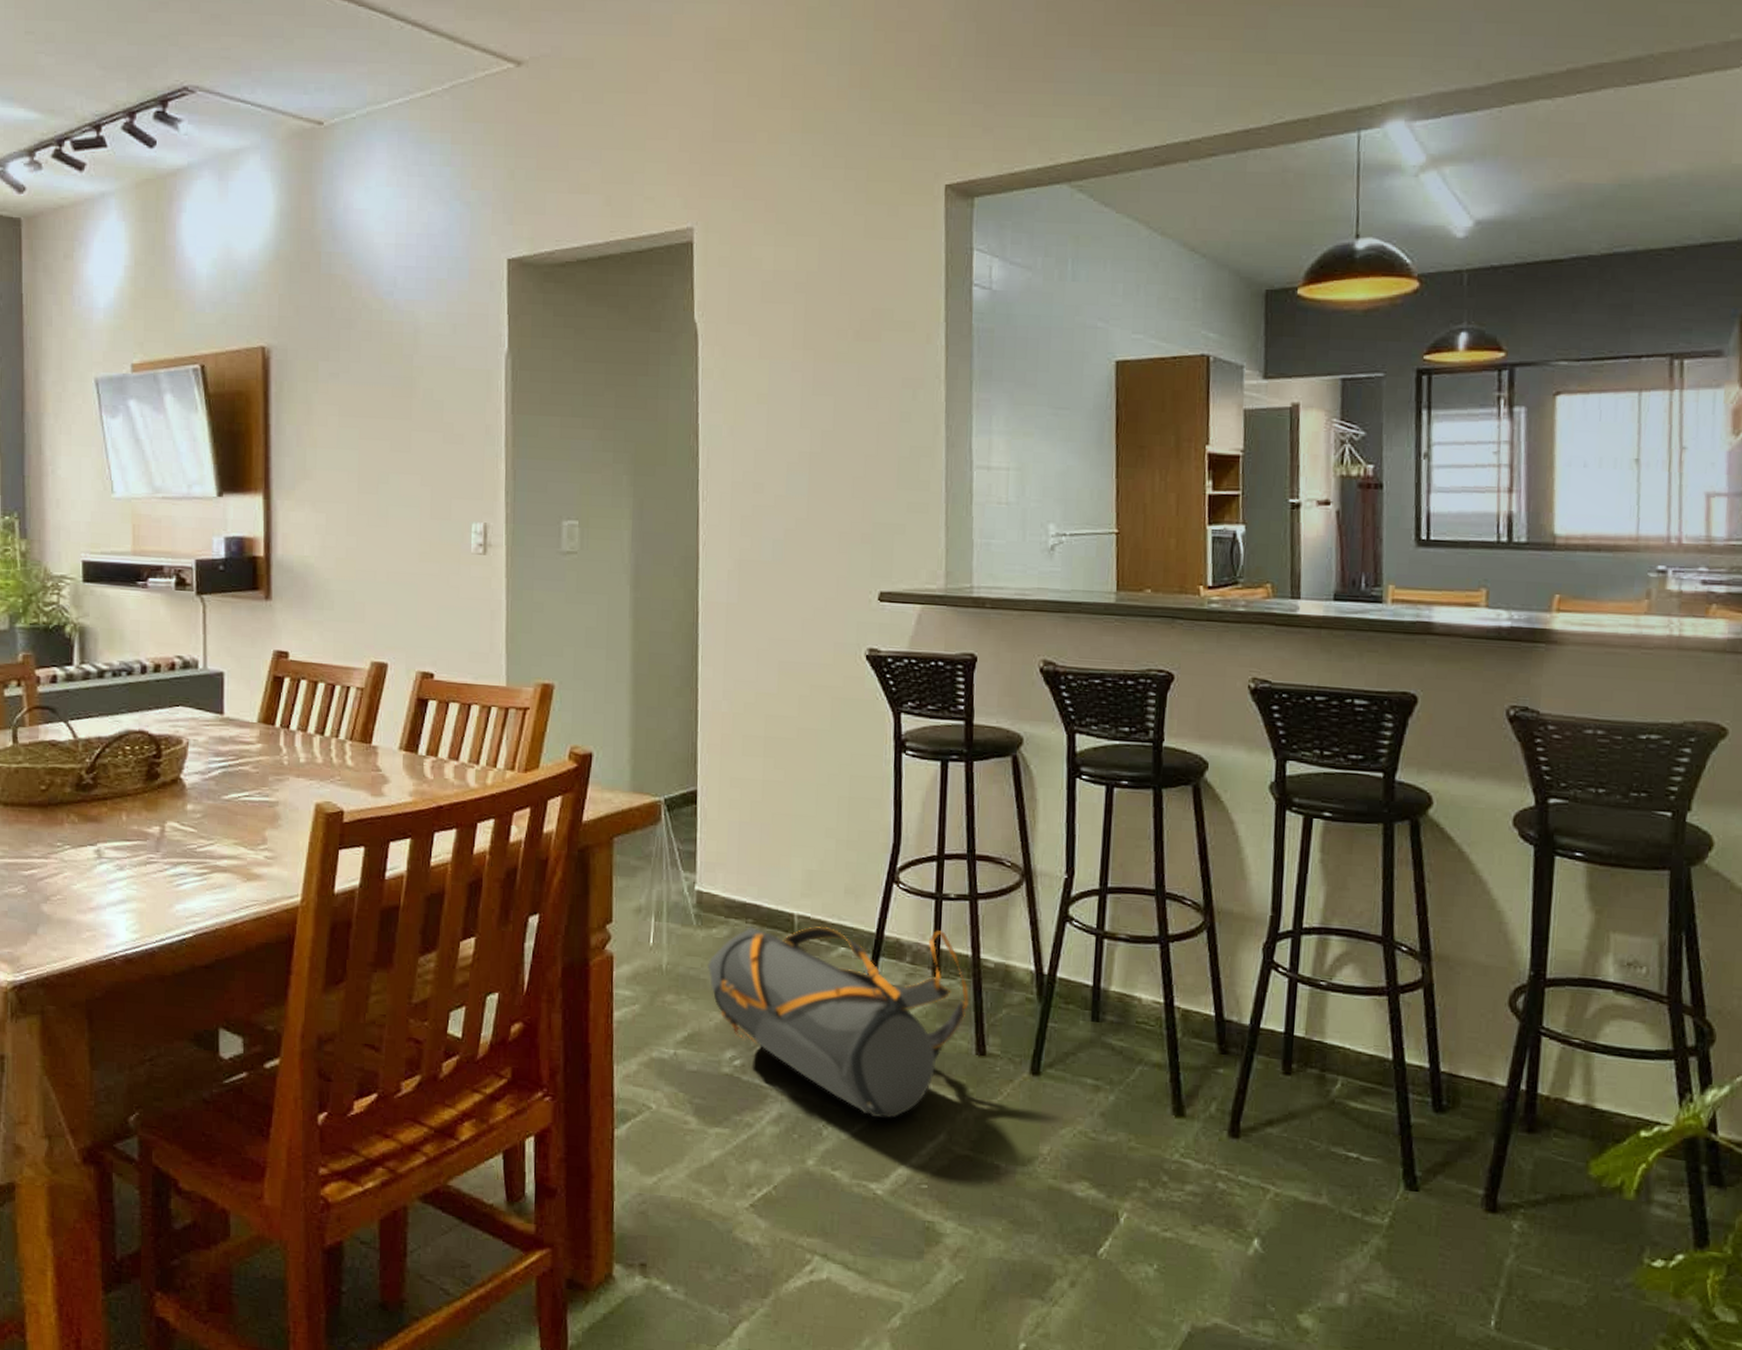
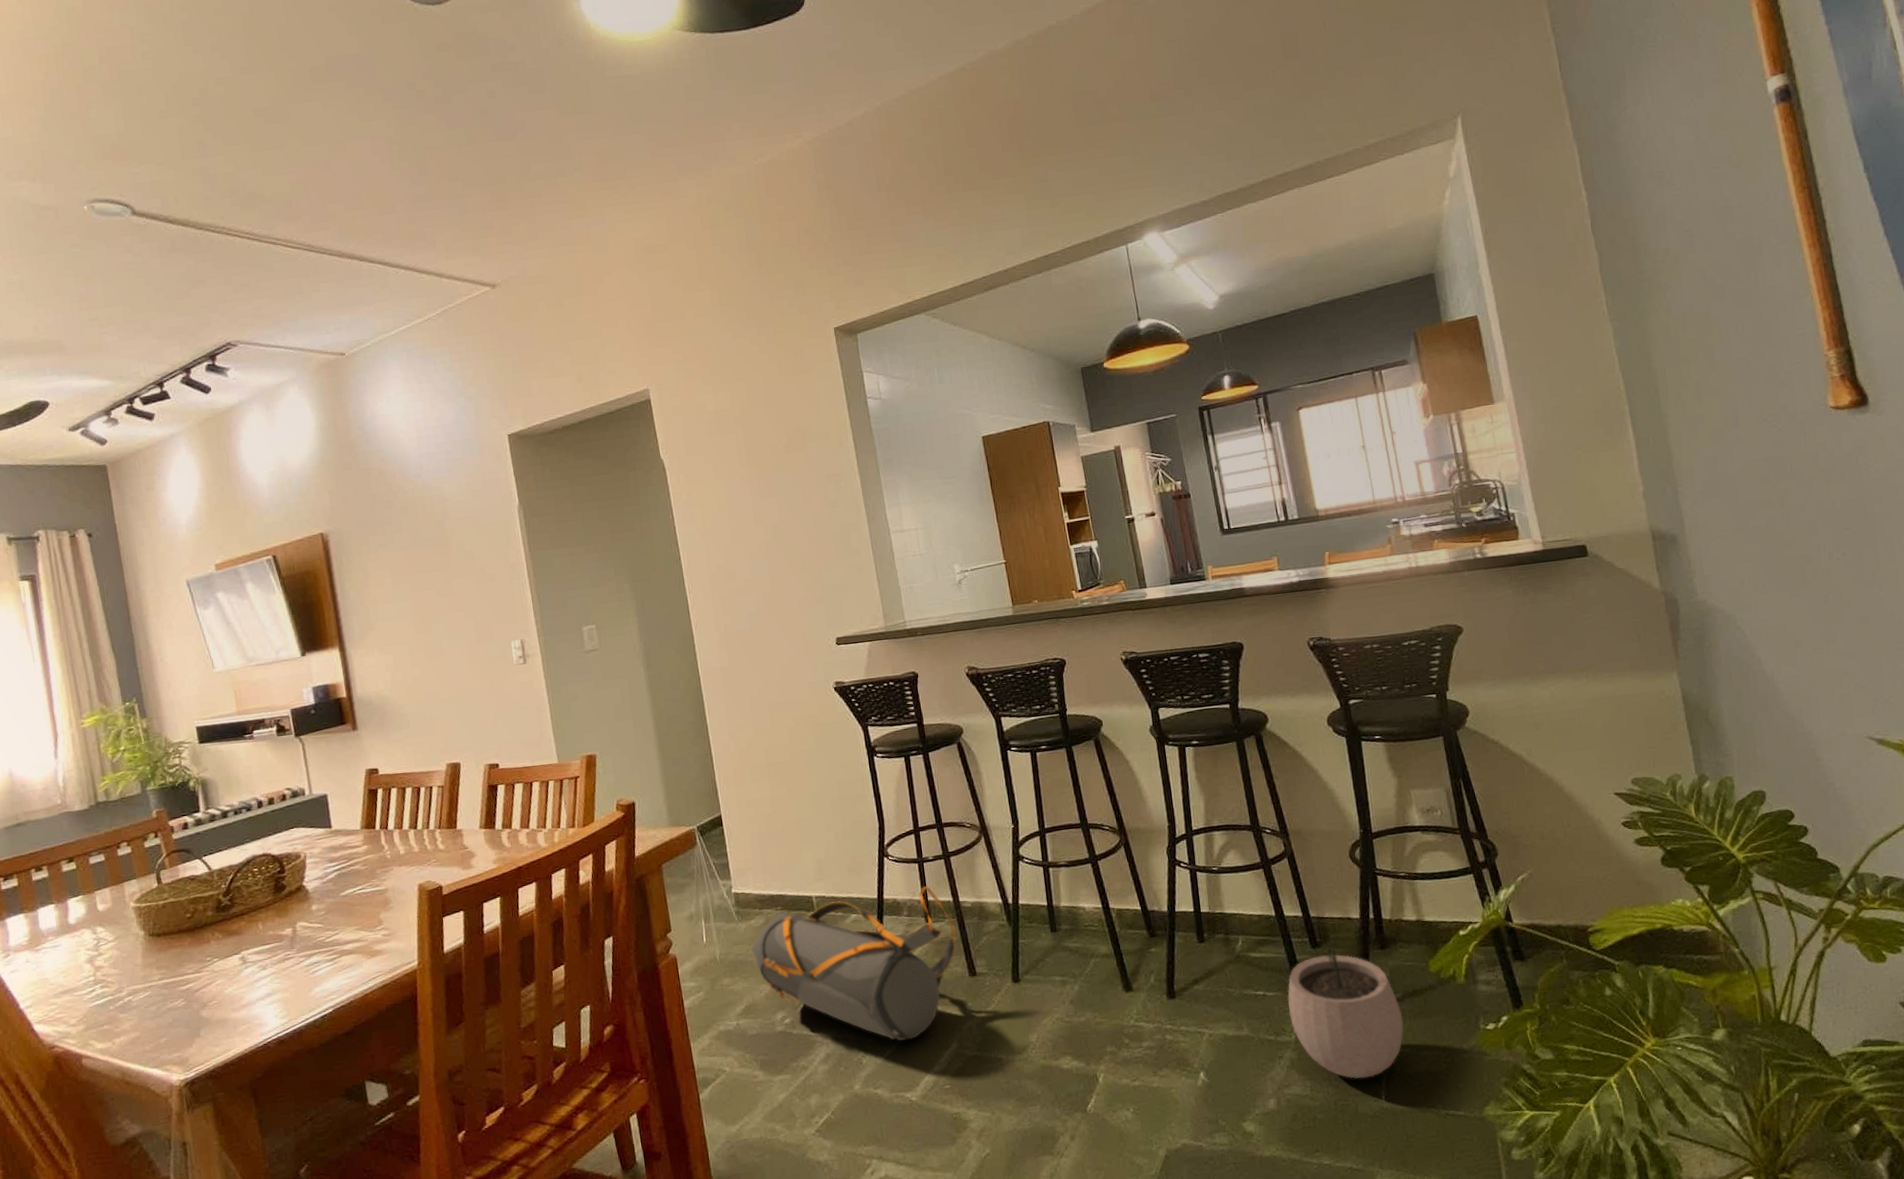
plant pot: none [1386,1103,1540,1295] -> present [1287,936,1404,1079]

